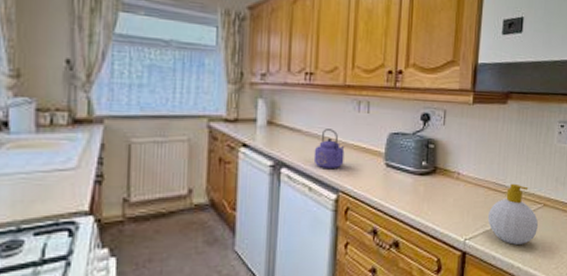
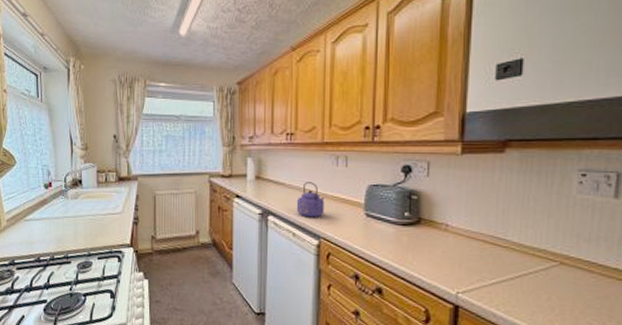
soap bottle: present [487,183,539,245] -> none [484,237,554,305]

